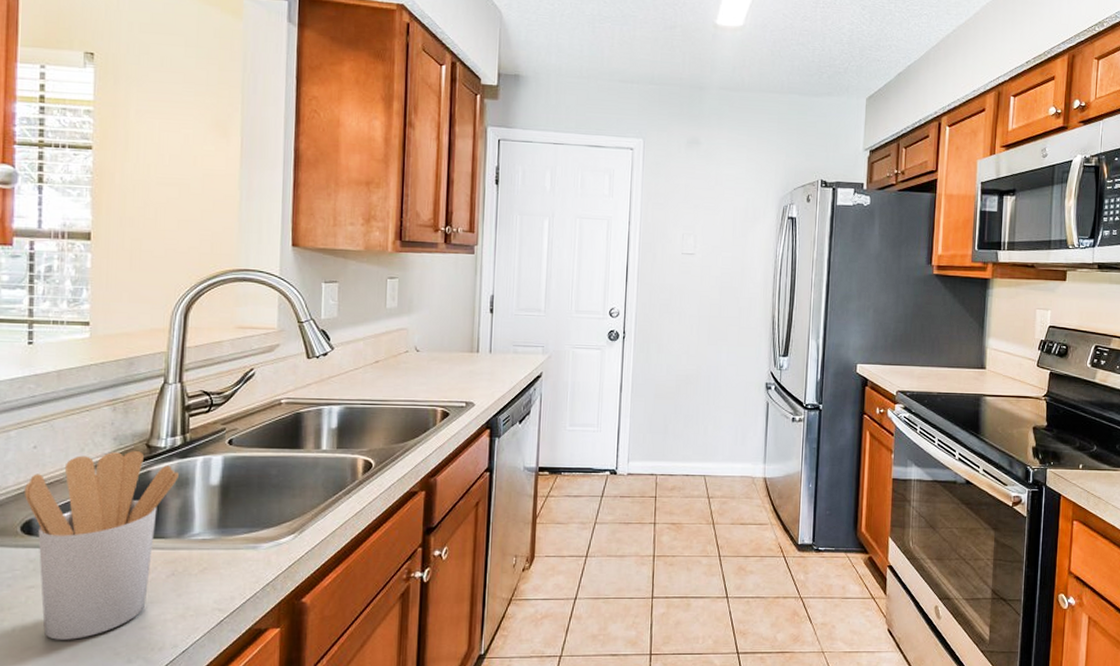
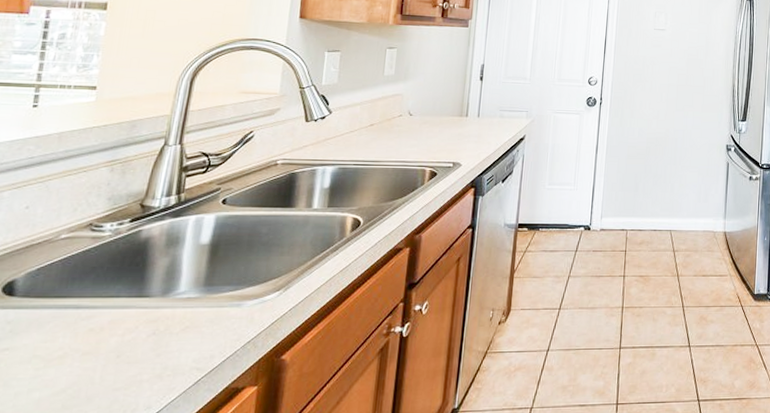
utensil holder: present [23,451,179,640] -> none [10,211,170,404]

